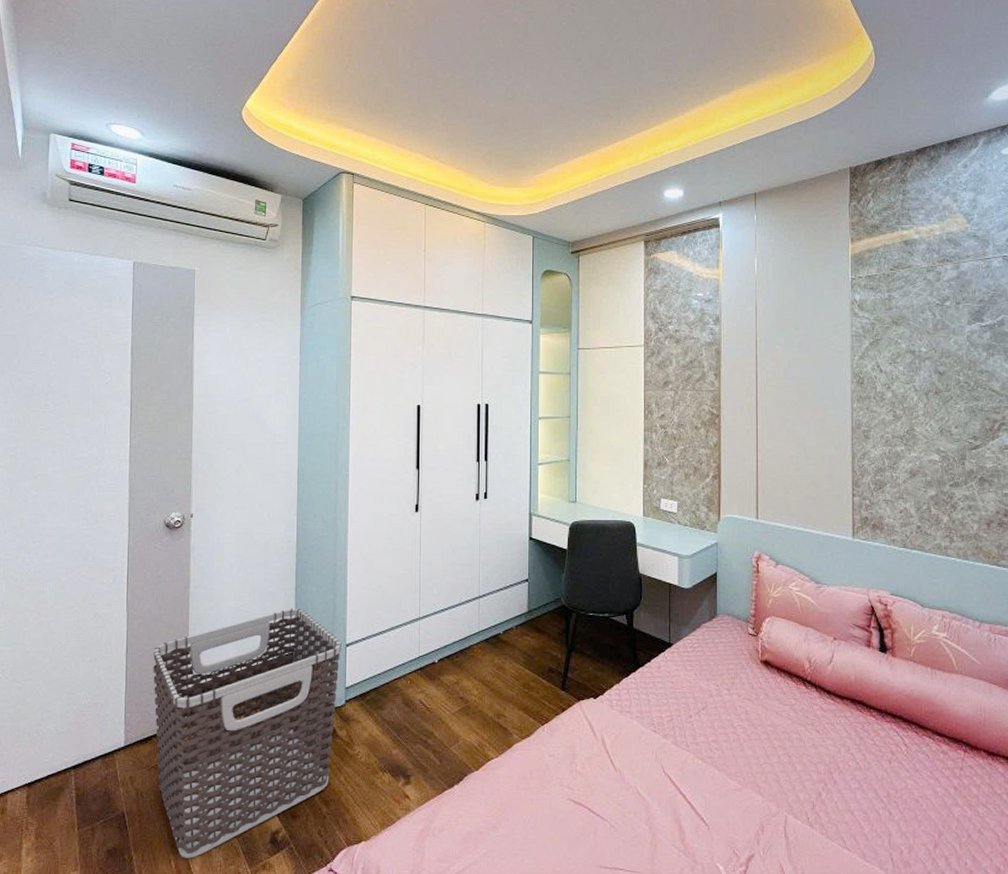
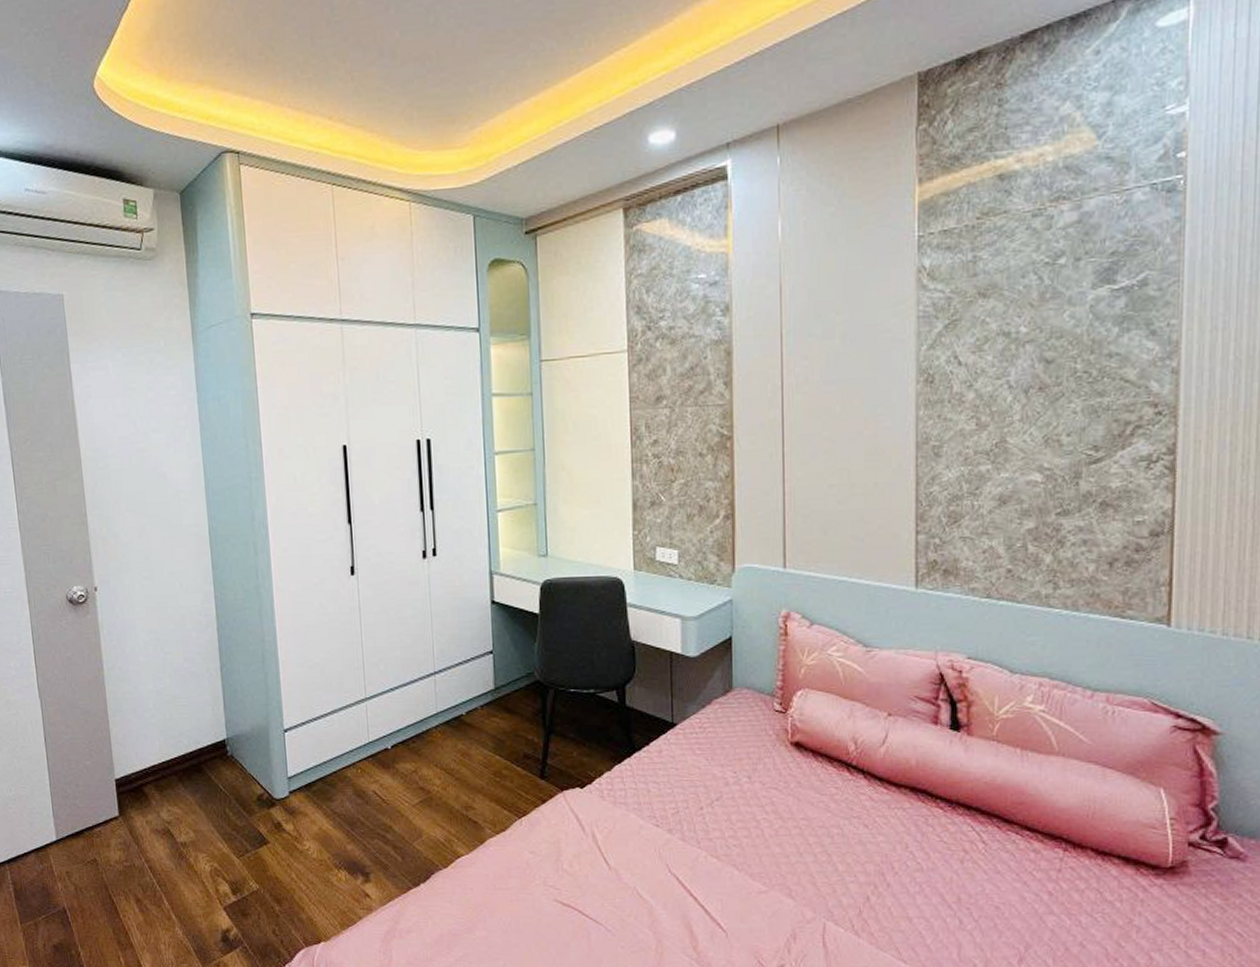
clothes hamper: present [153,608,342,858] -> none [73,690,280,955]

